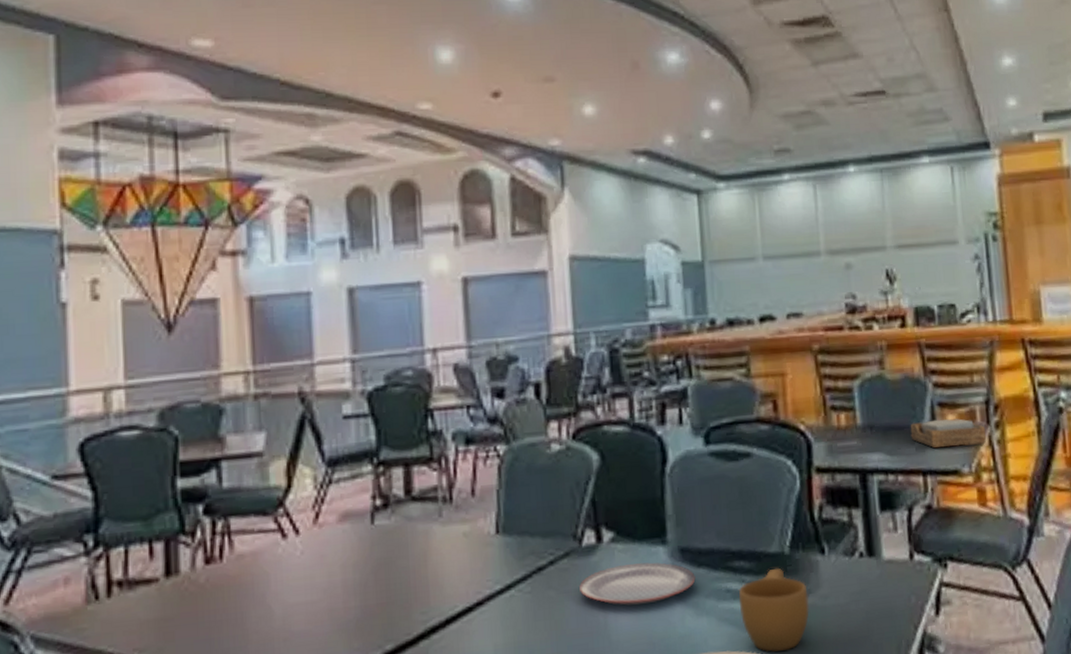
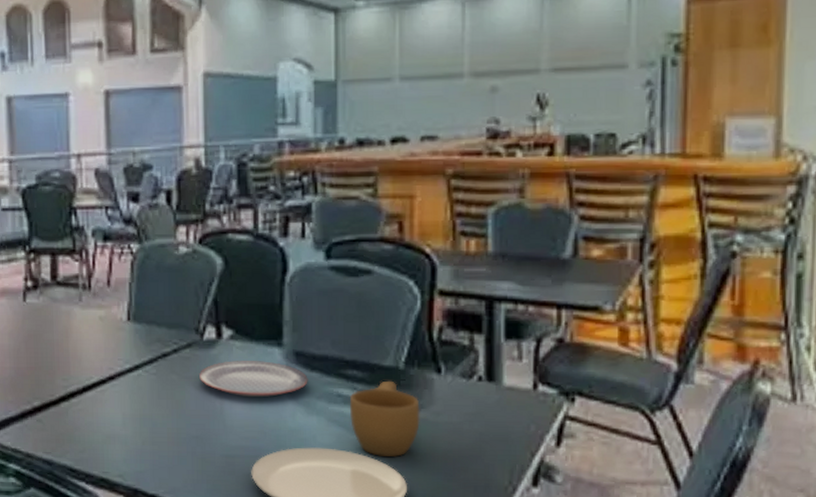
napkin holder: present [910,418,987,449] -> none [547,253,637,283]

